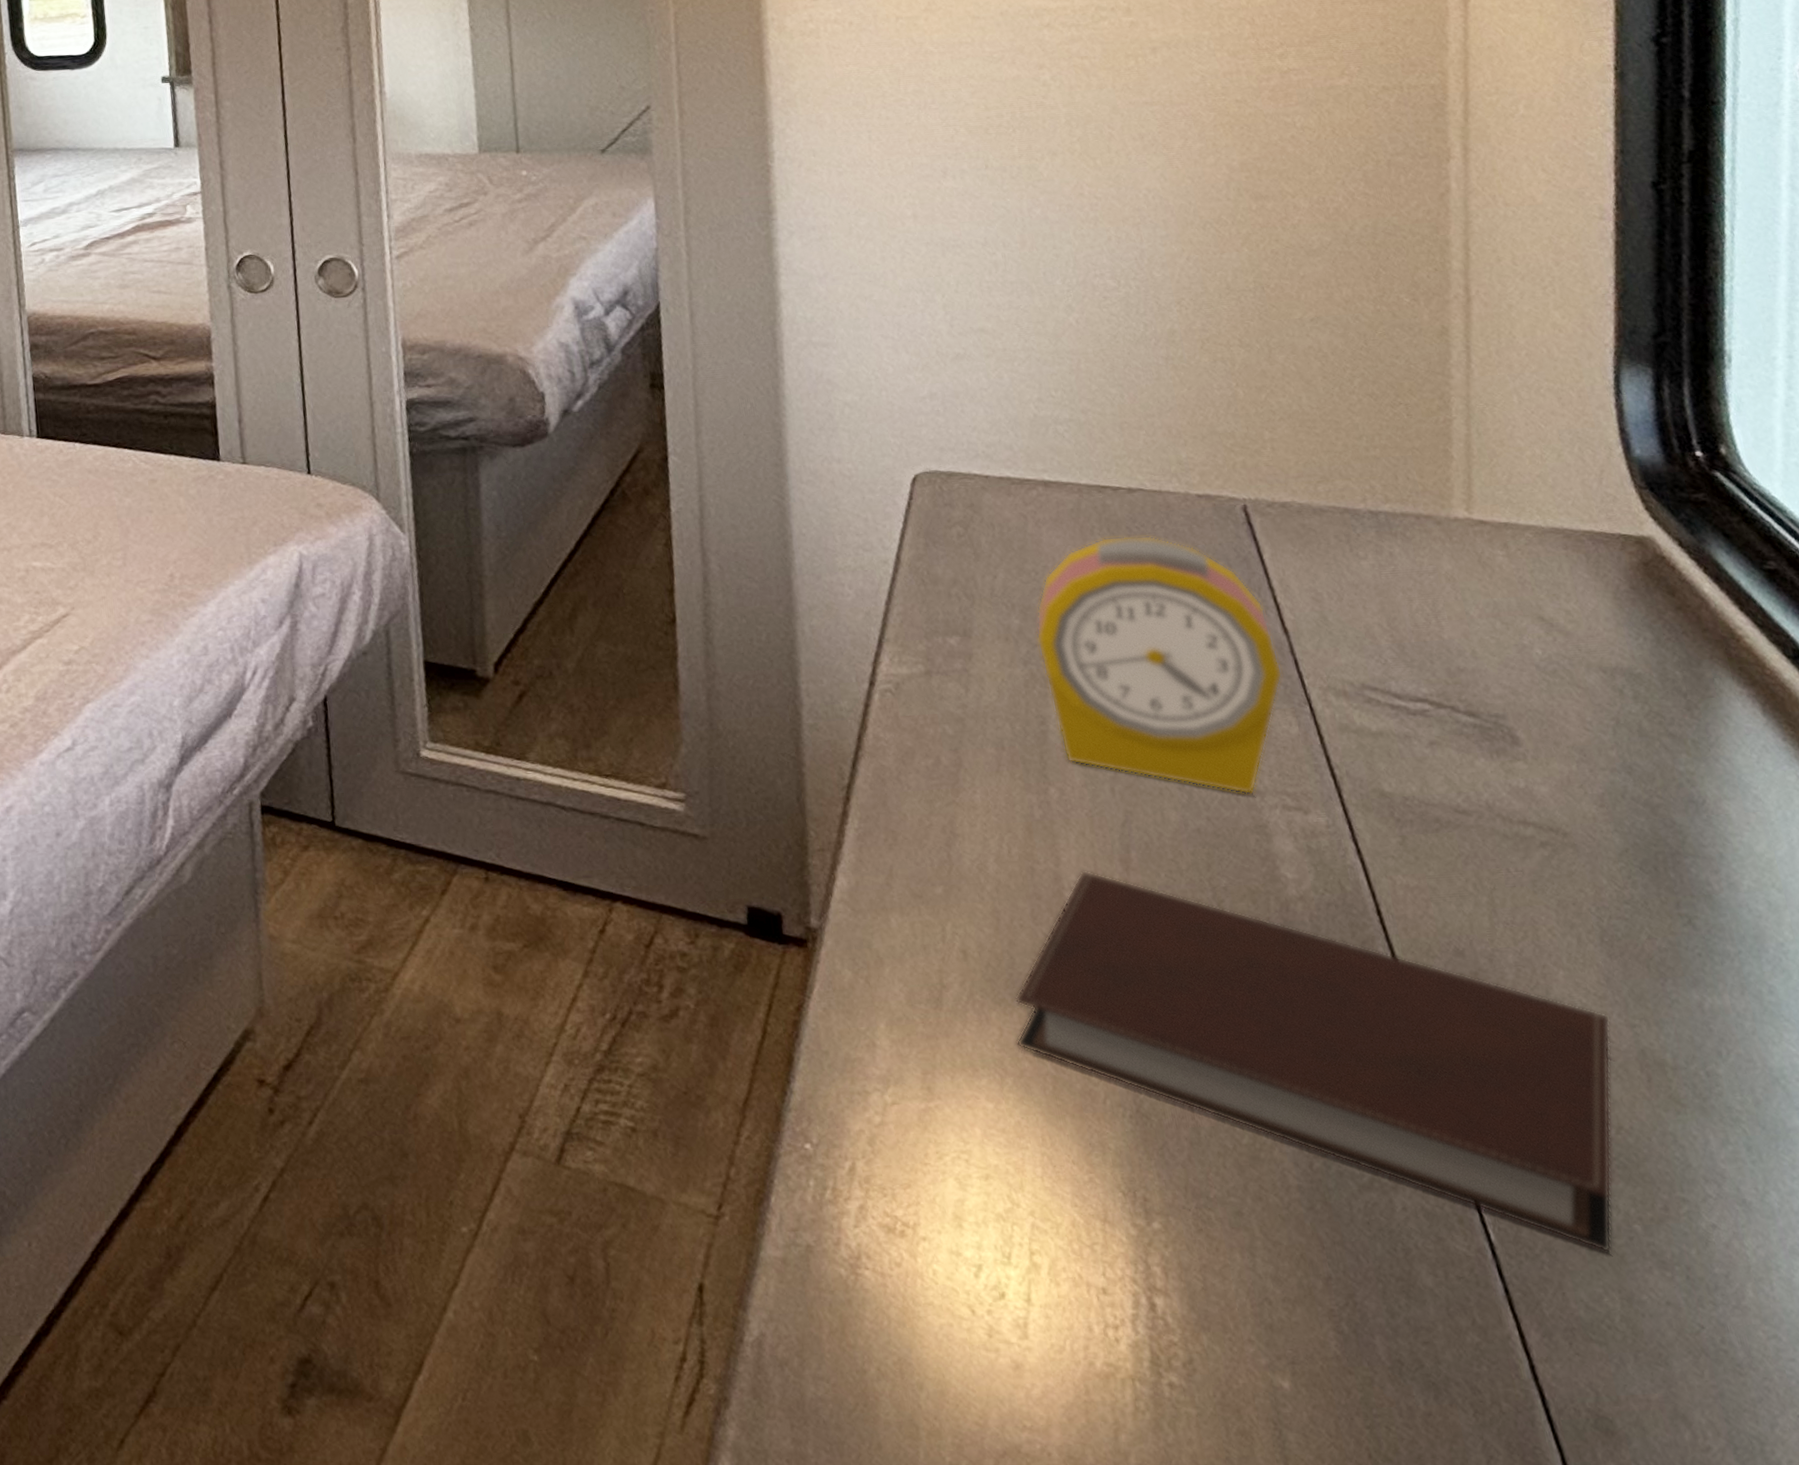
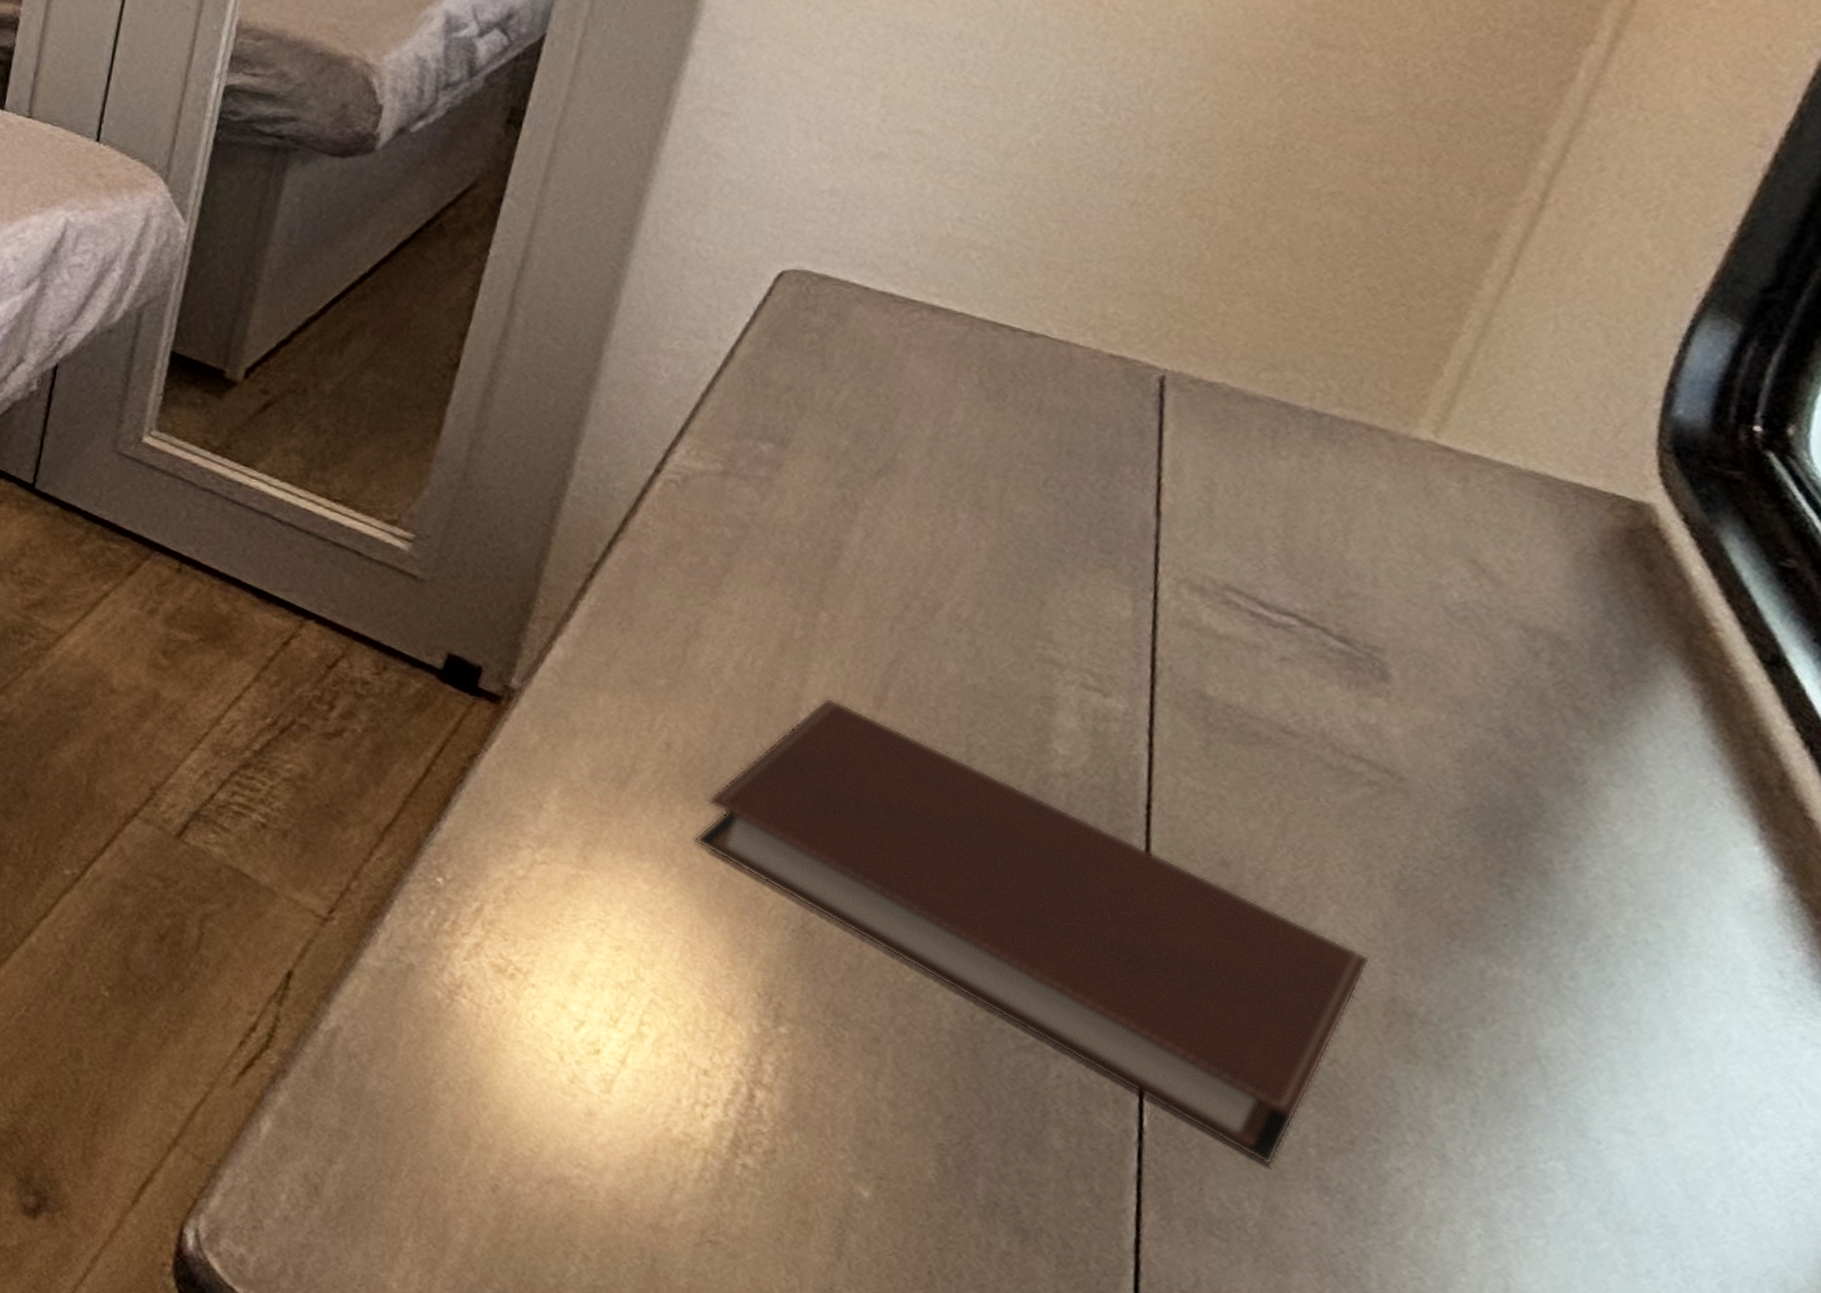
alarm clock: present [1036,535,1283,795] -> none [850,377,1143,666]

